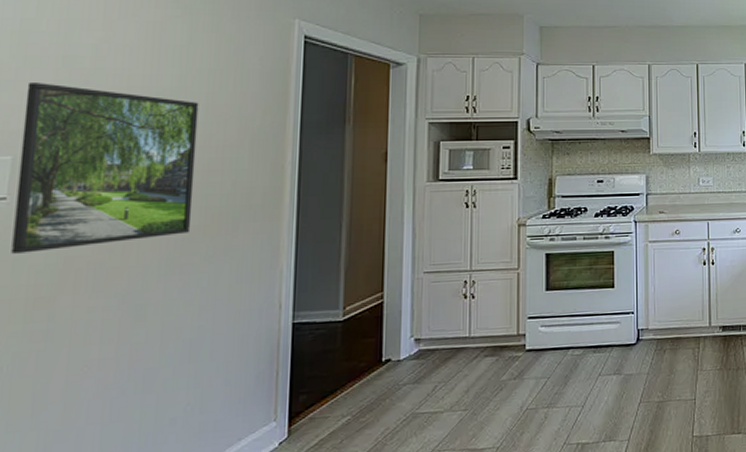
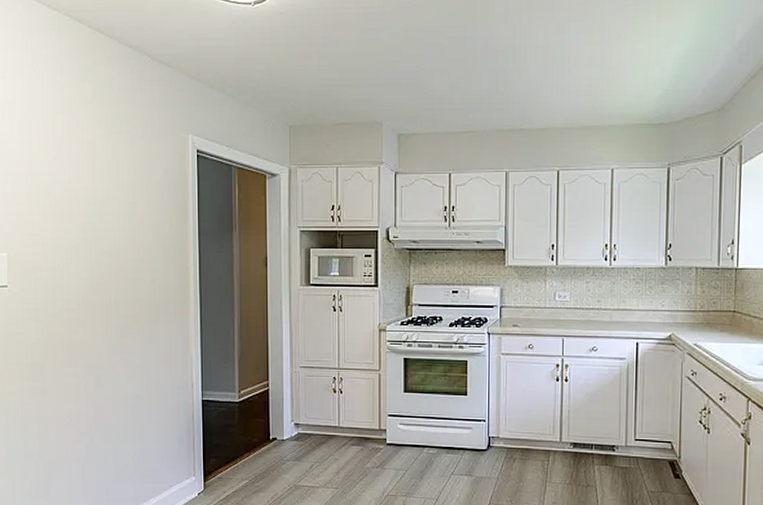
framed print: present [11,83,199,254] -> none [10,194,126,329]

